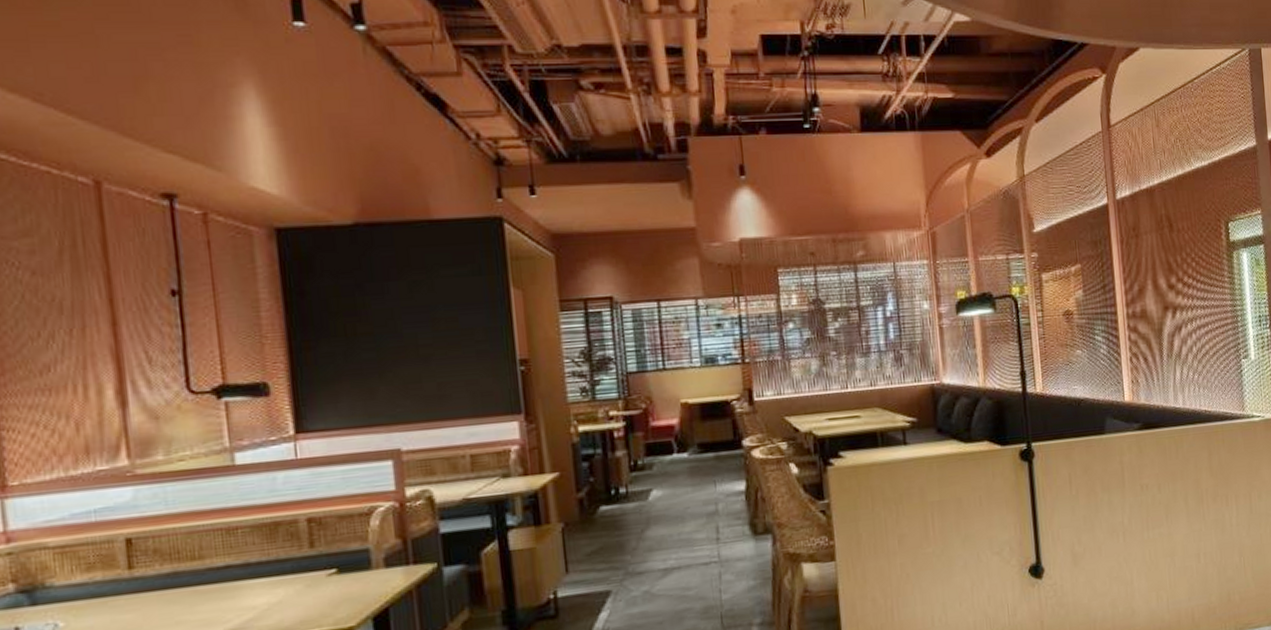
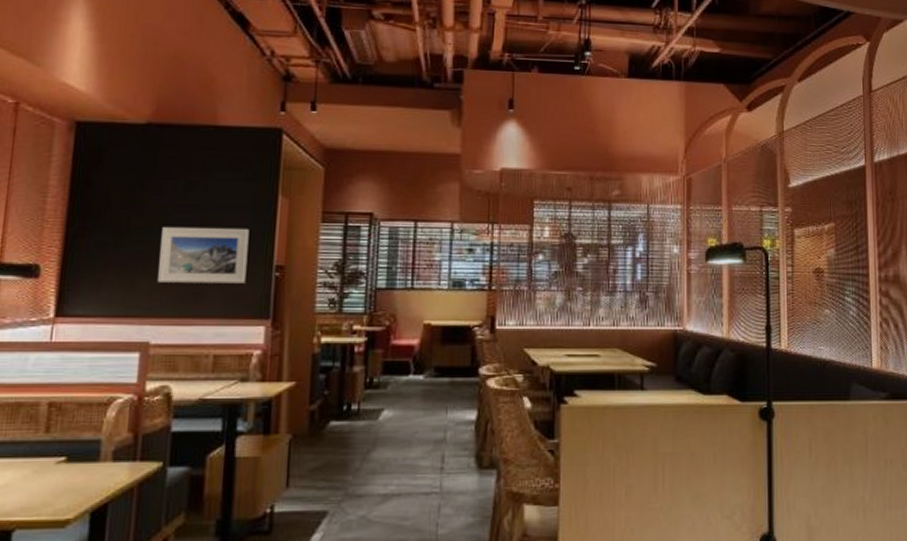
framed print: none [392,325,491,389] -> present [158,226,250,284]

